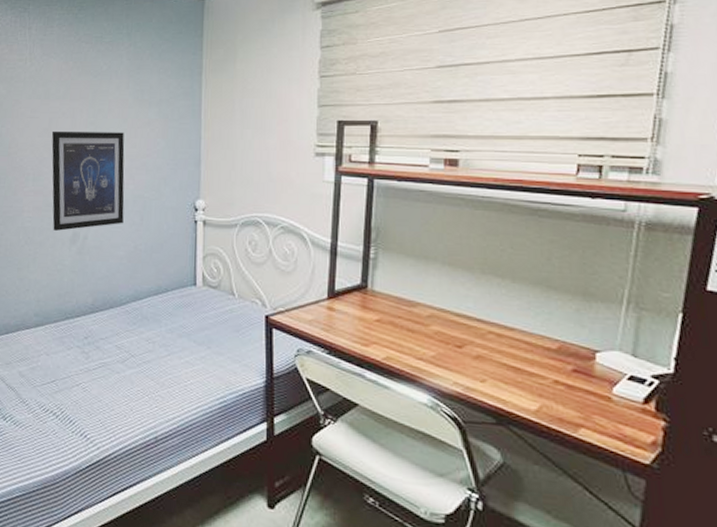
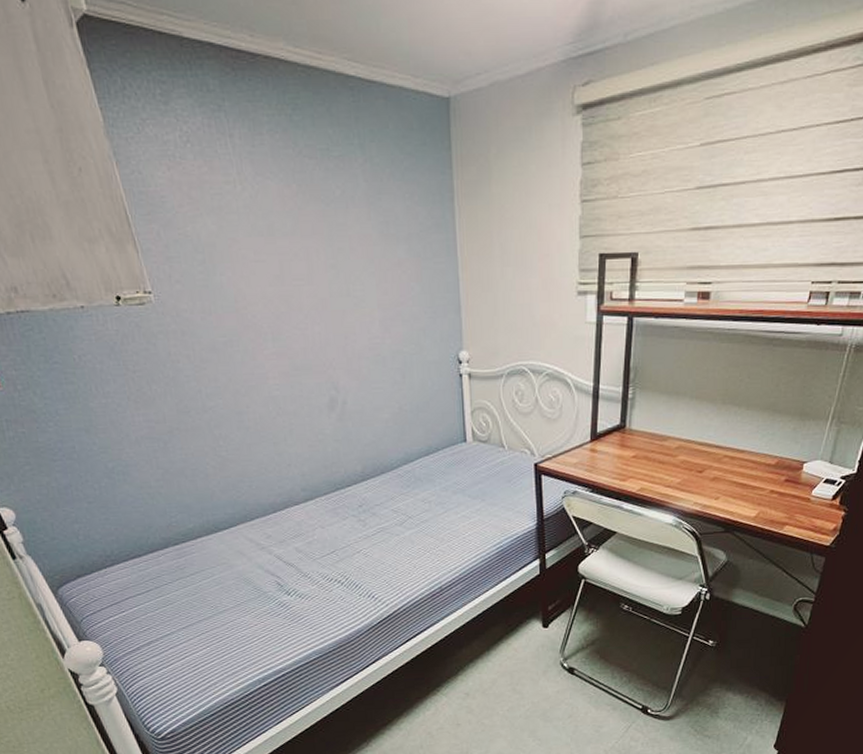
wall art: present [51,132,125,231] -> none [285,276,384,397]

